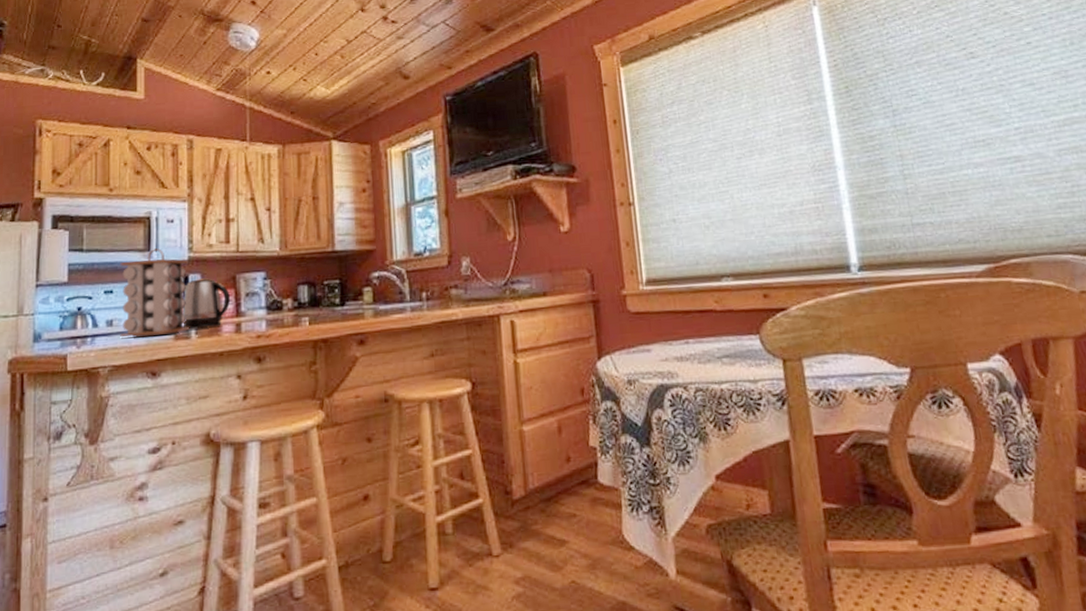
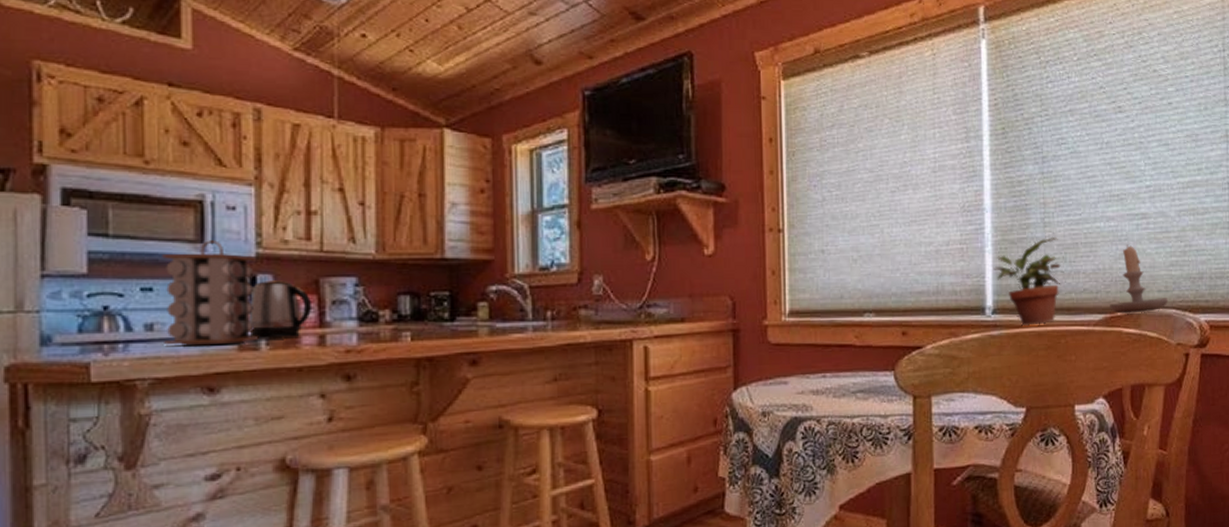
potted plant: none [853,188,932,281] -> present [993,236,1061,326]
candle: none [992,189,1062,263] -> present [1110,244,1169,314]

